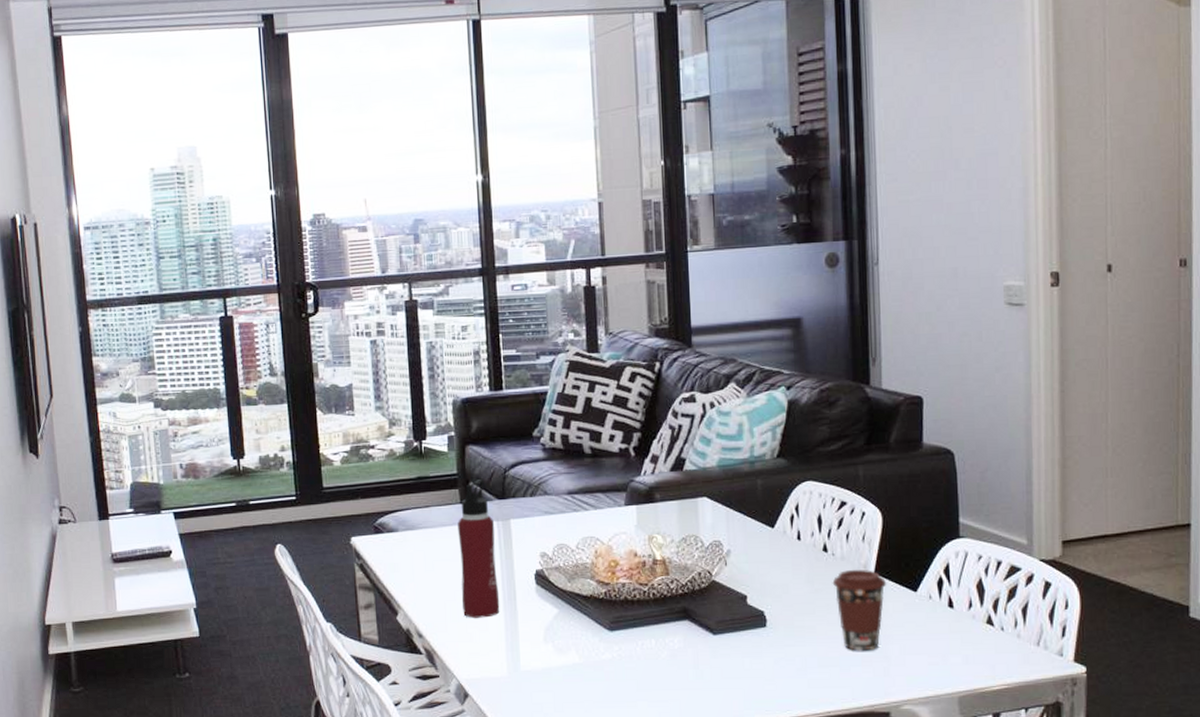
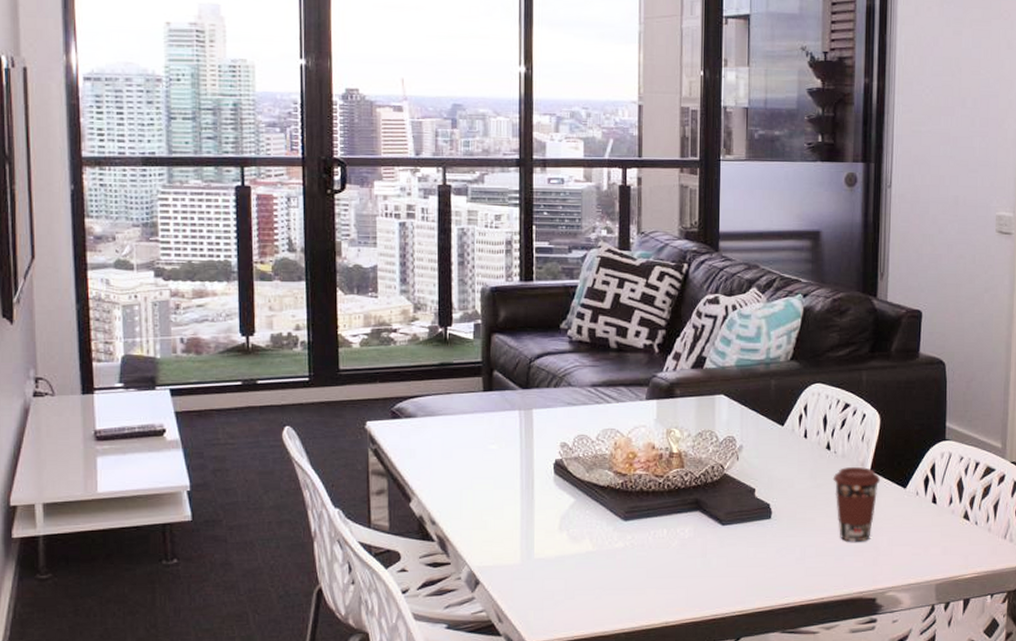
water bottle: present [458,479,500,618] -> none [479,368,517,506]

